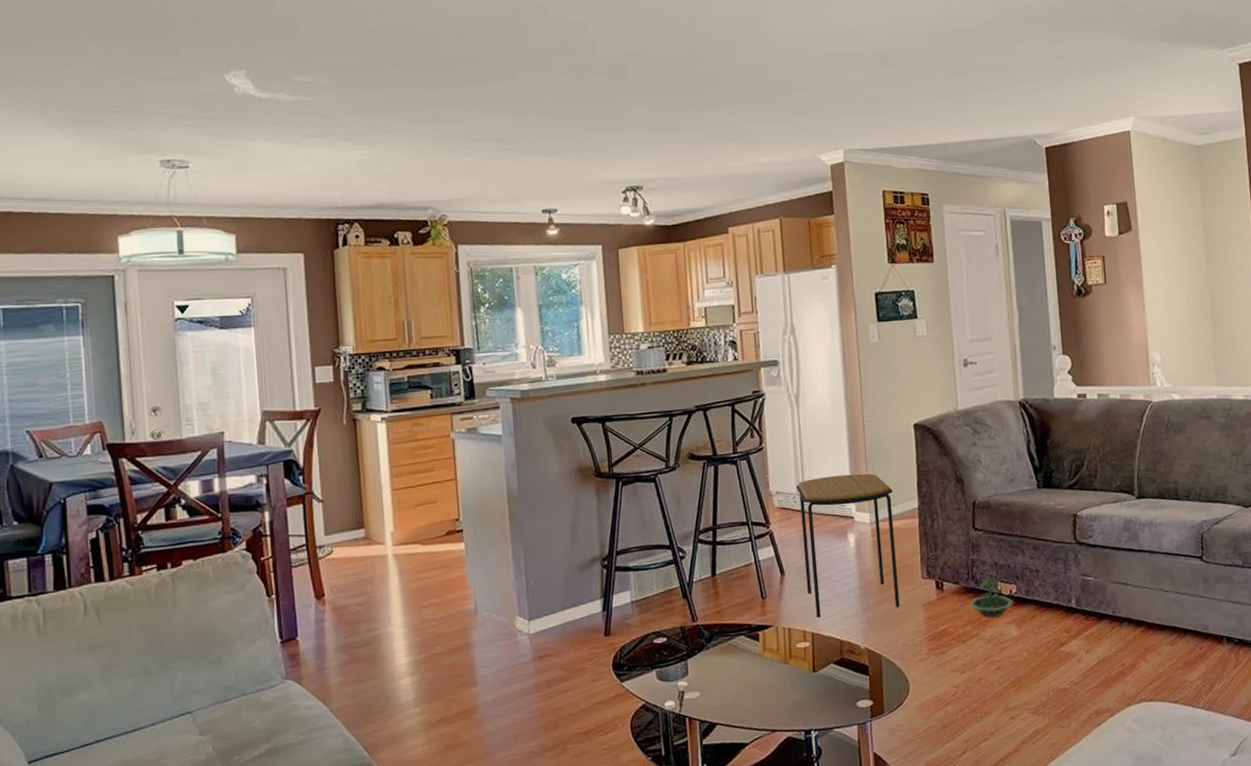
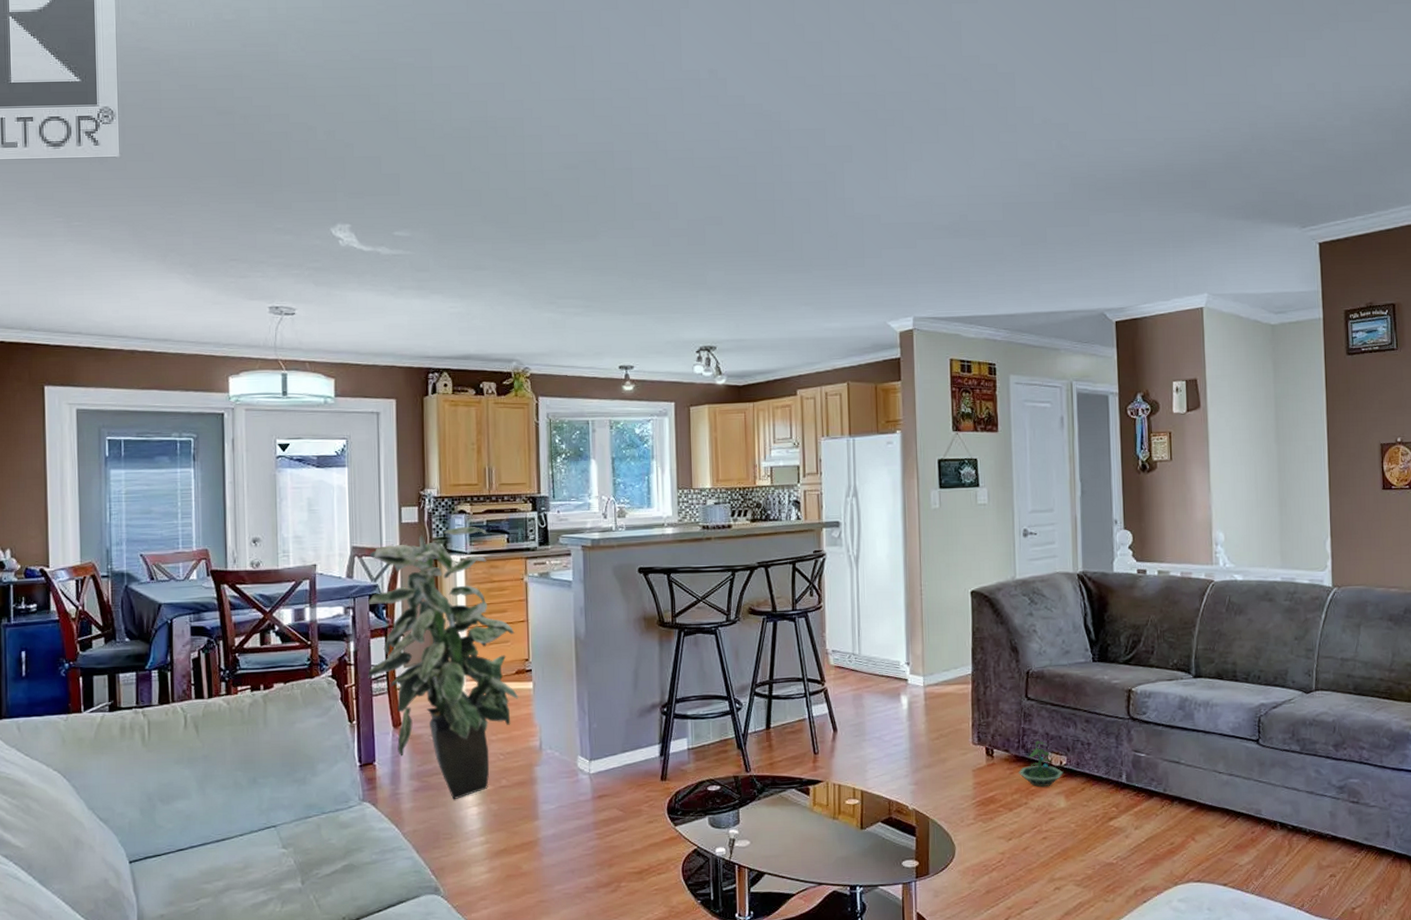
indoor plant: none [281,383,451,670] -> present [368,526,519,799]
side table: present [795,473,900,618] -> none [851,637,949,777]

